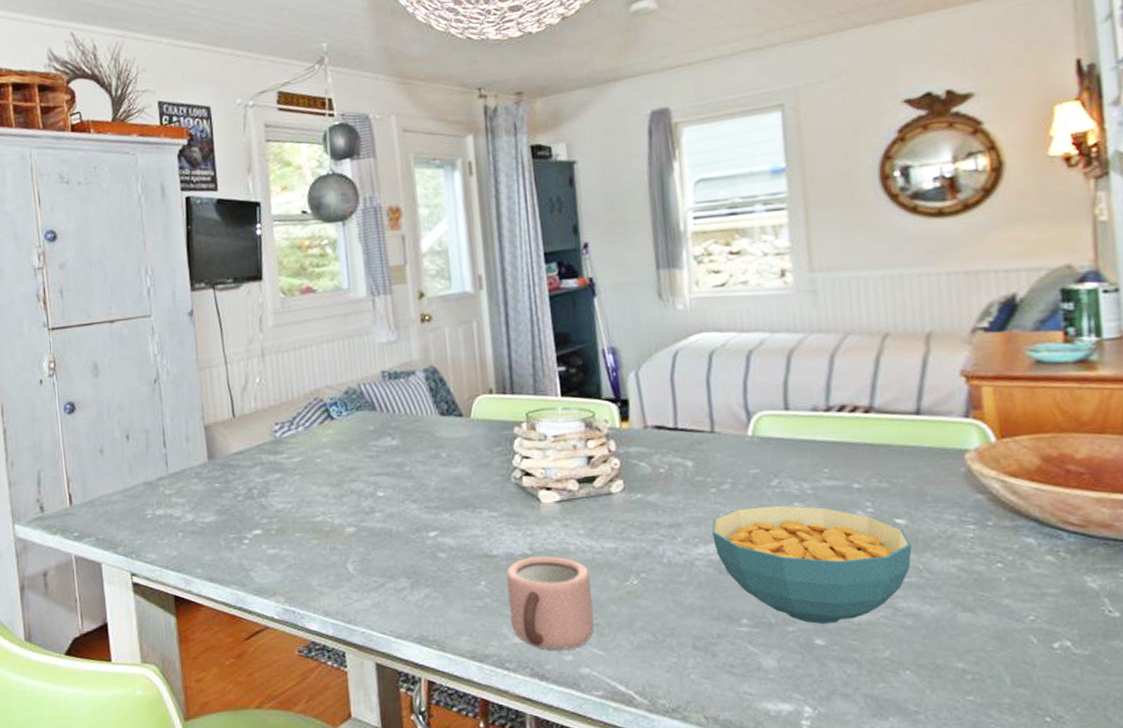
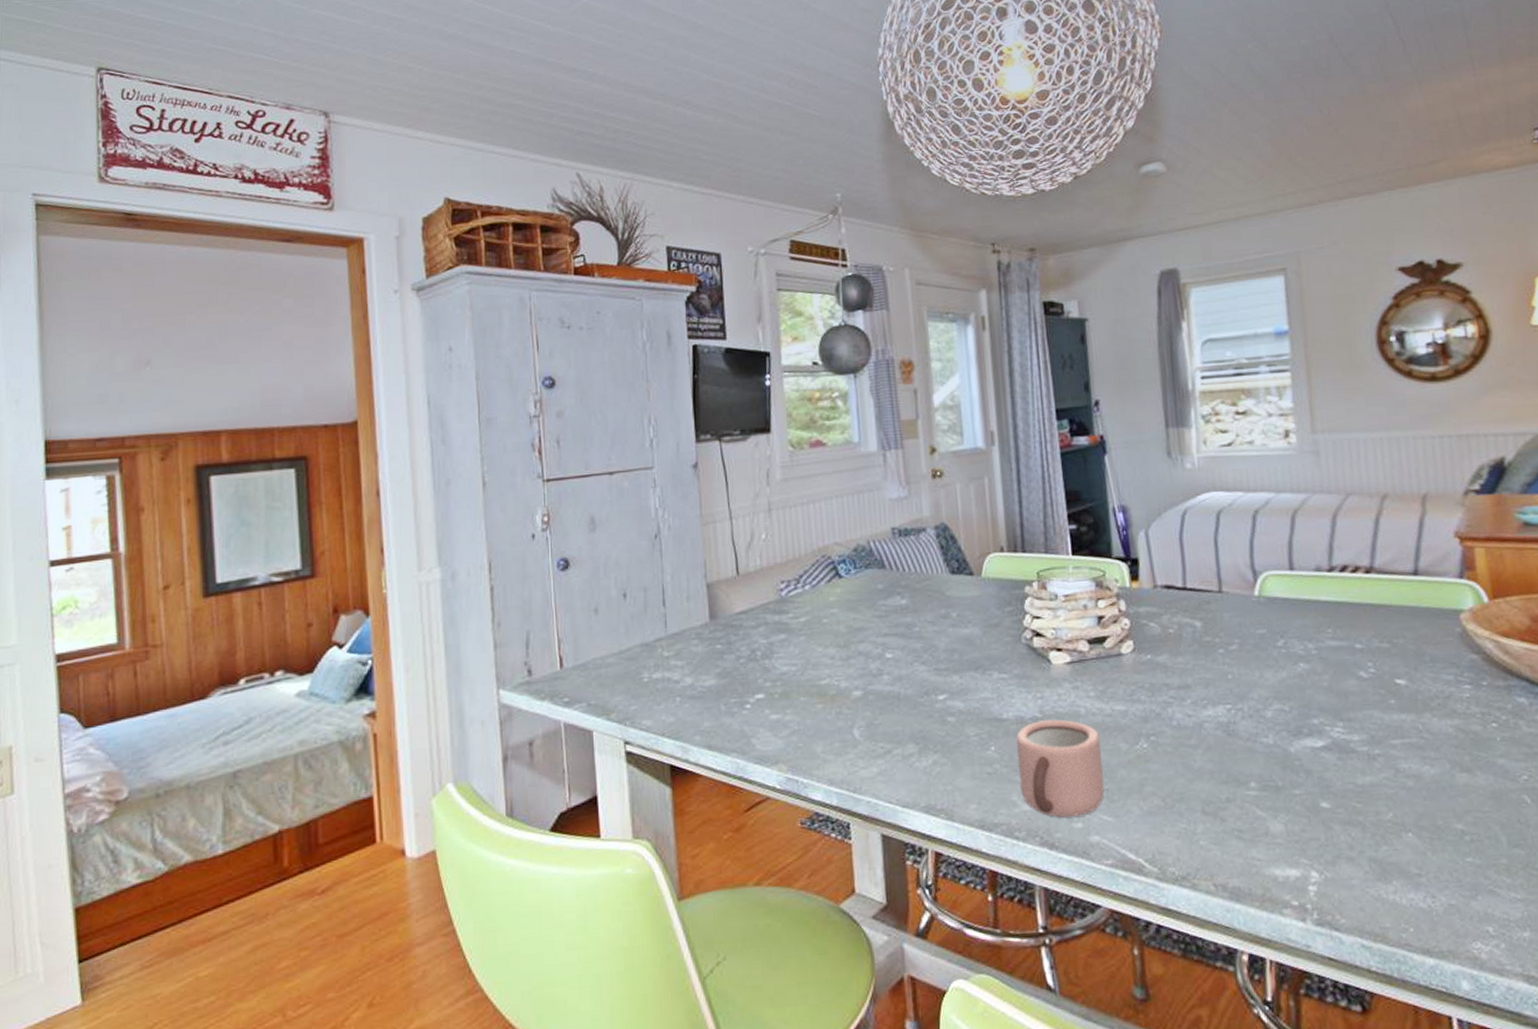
cereal bowl: present [712,505,912,625] -> none [1220,666,1412,787]

